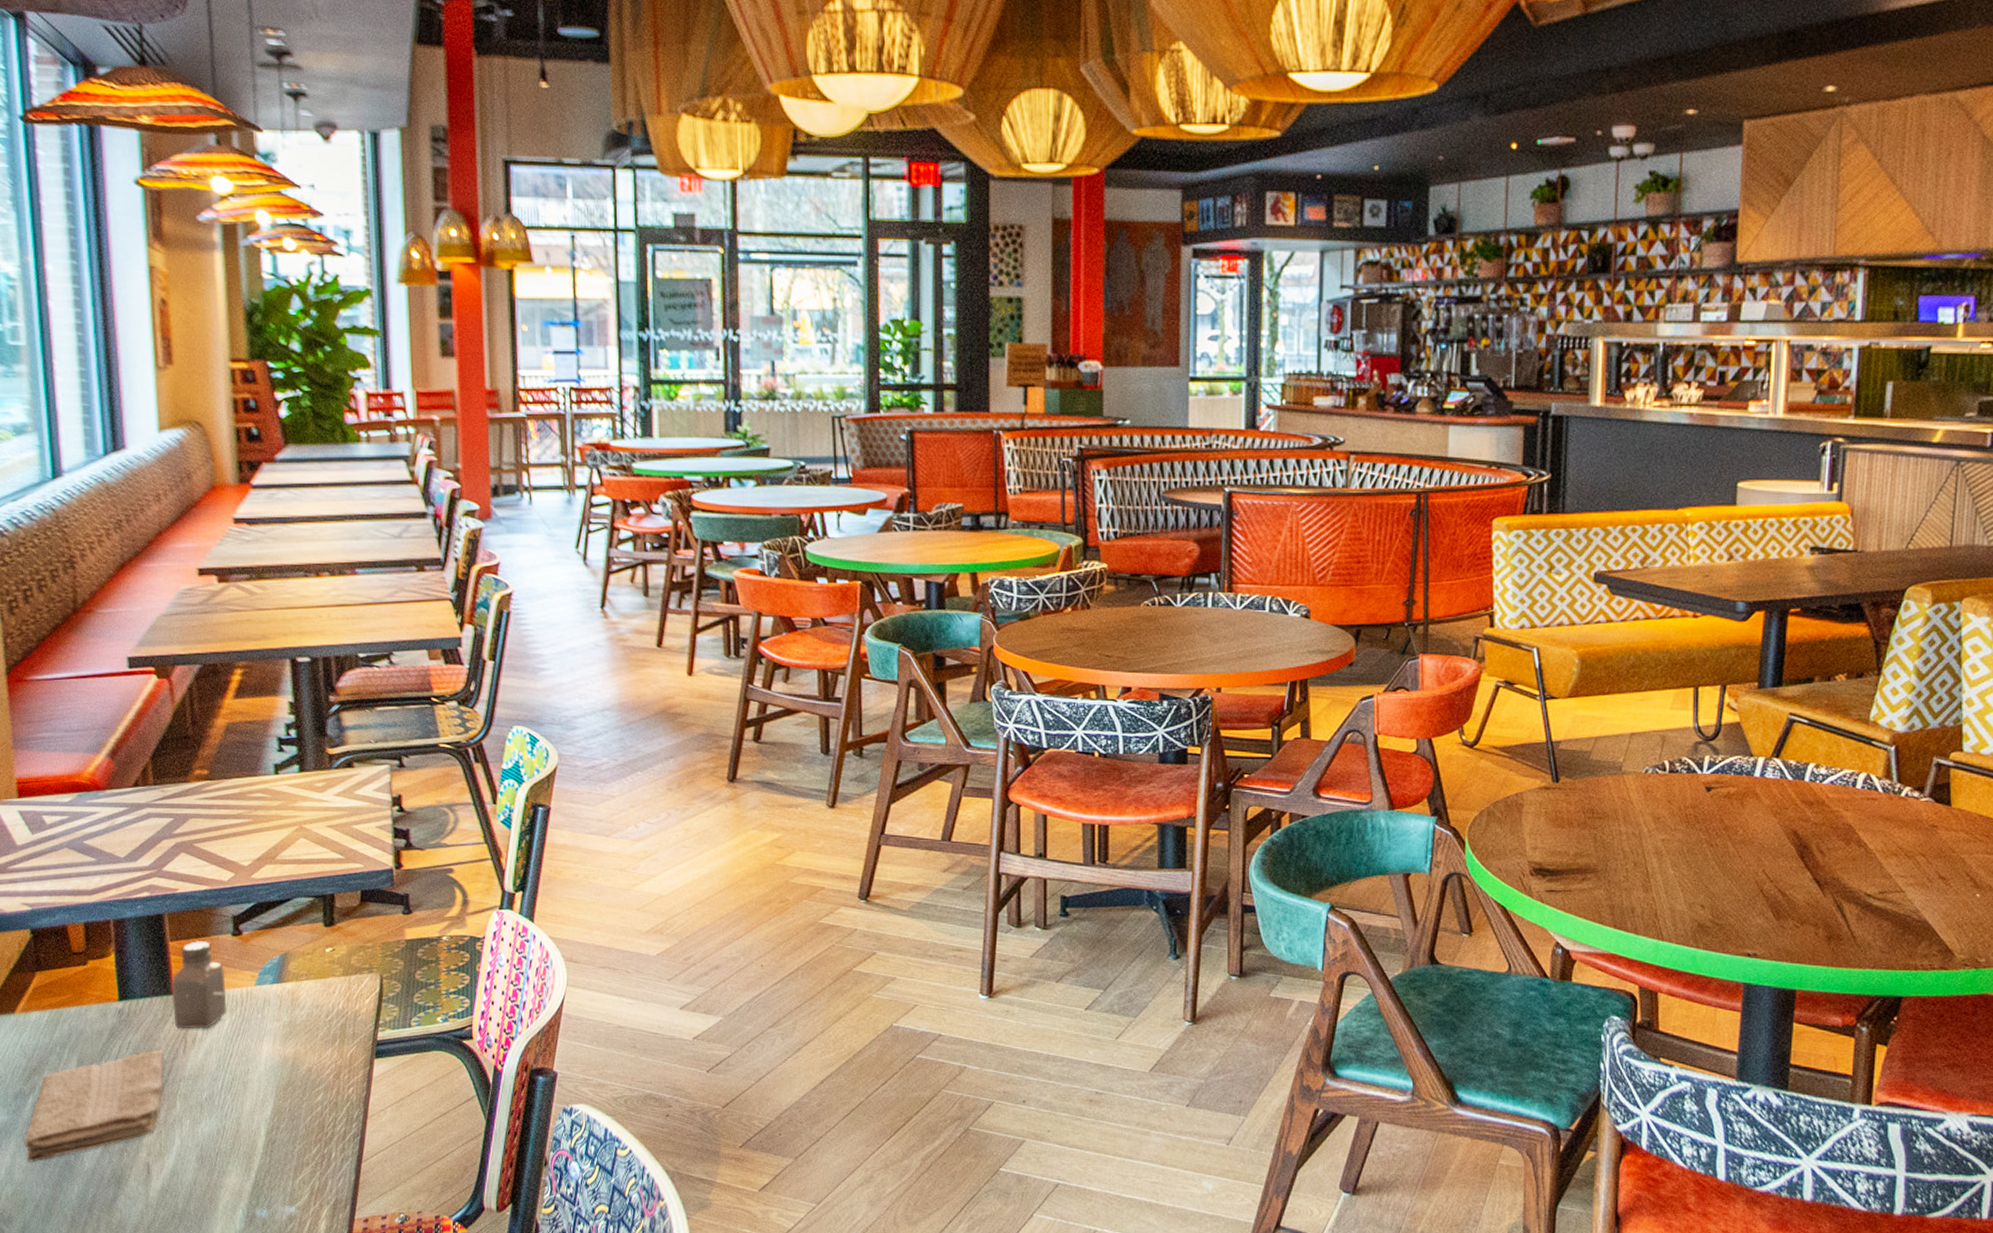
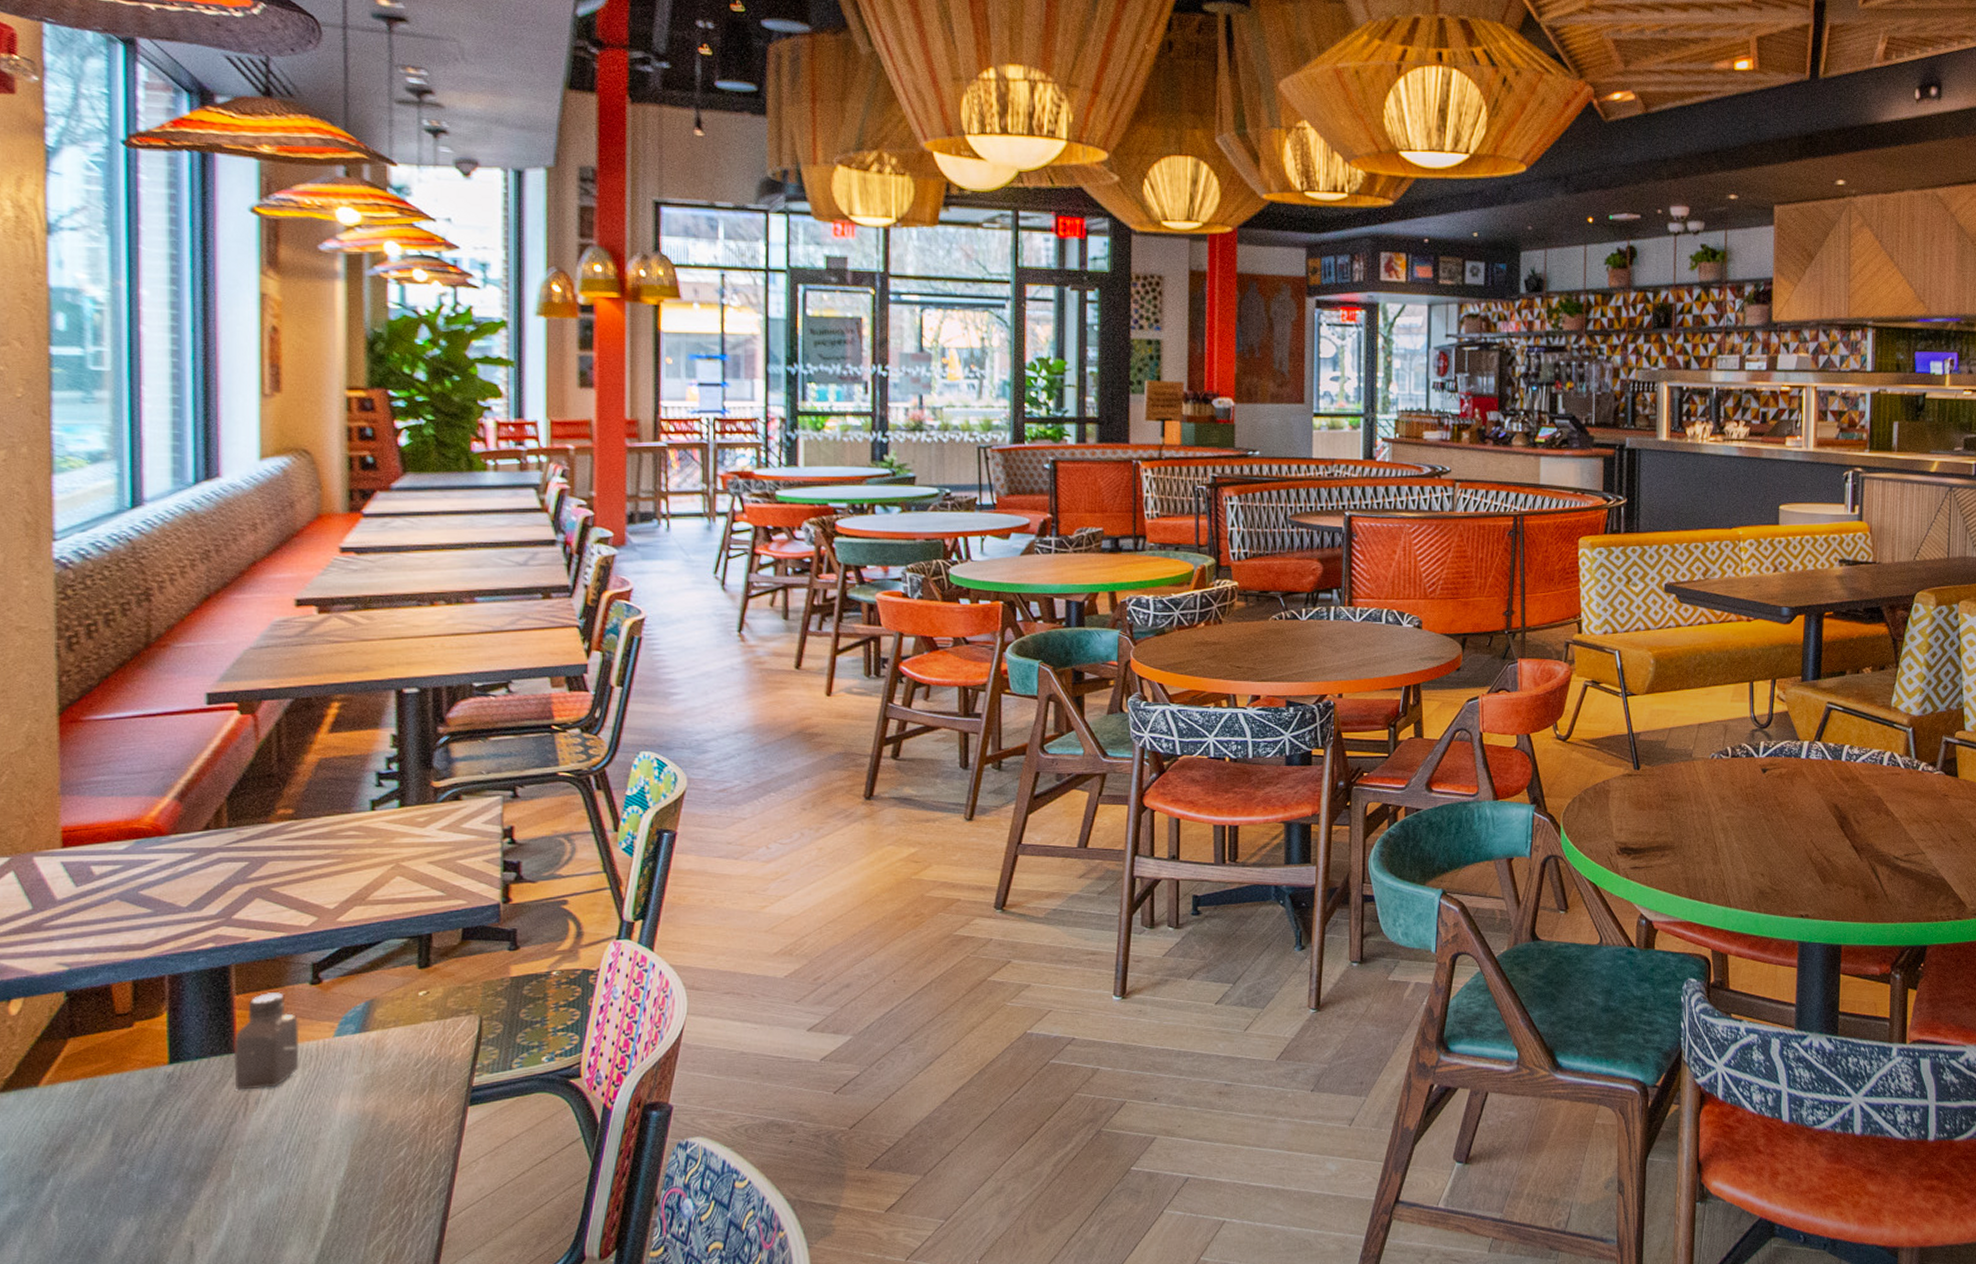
washcloth: present [24,1049,165,1162] -> none [38,1114,220,1254]

